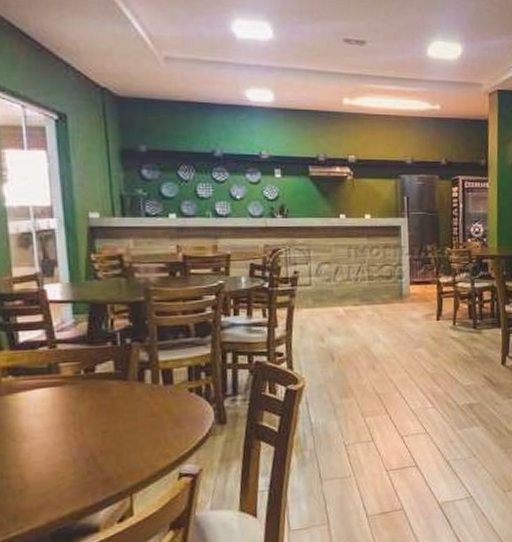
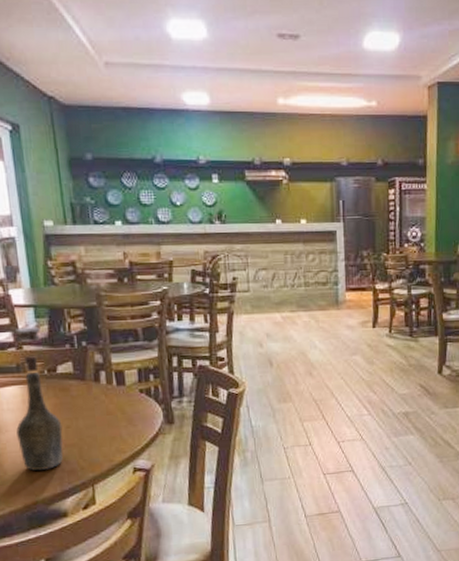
bottle: none [43,324,99,482] -> present [14,327,63,471]

